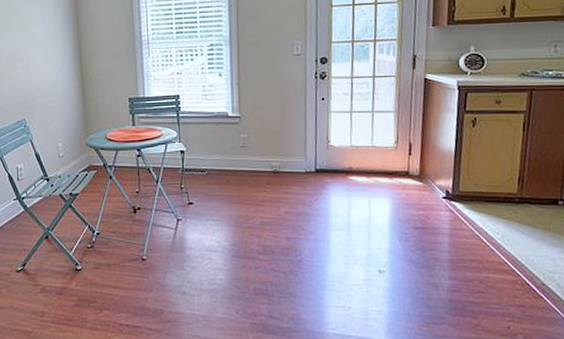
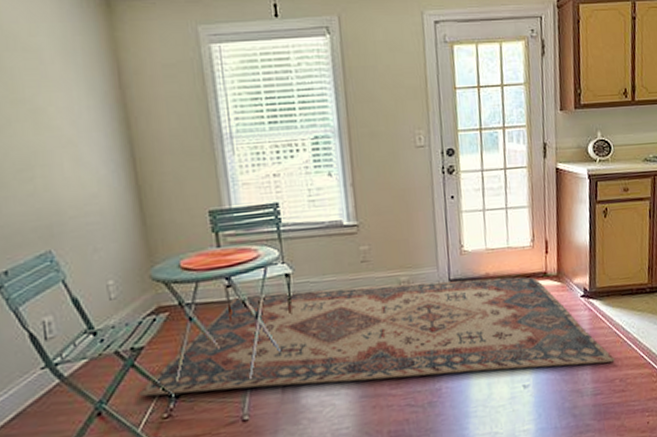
rug: none [72,164,475,264] -> present [138,277,615,397]

